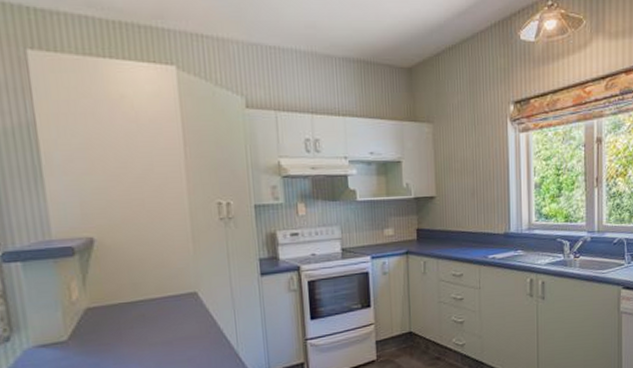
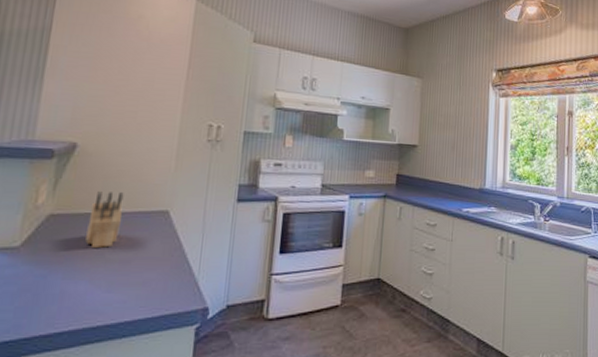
knife block: none [123,280,155,334] -> present [85,191,124,248]

